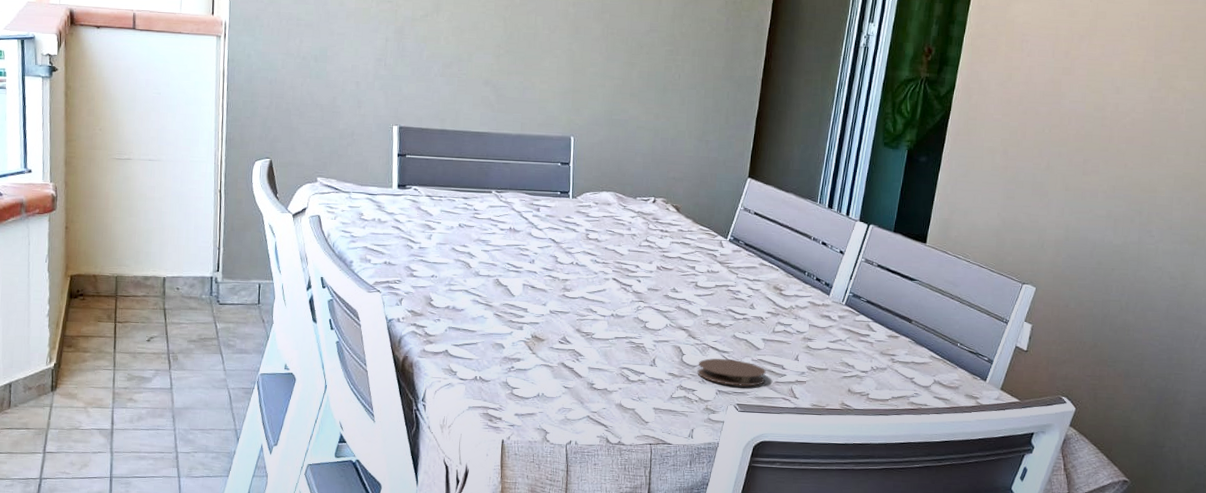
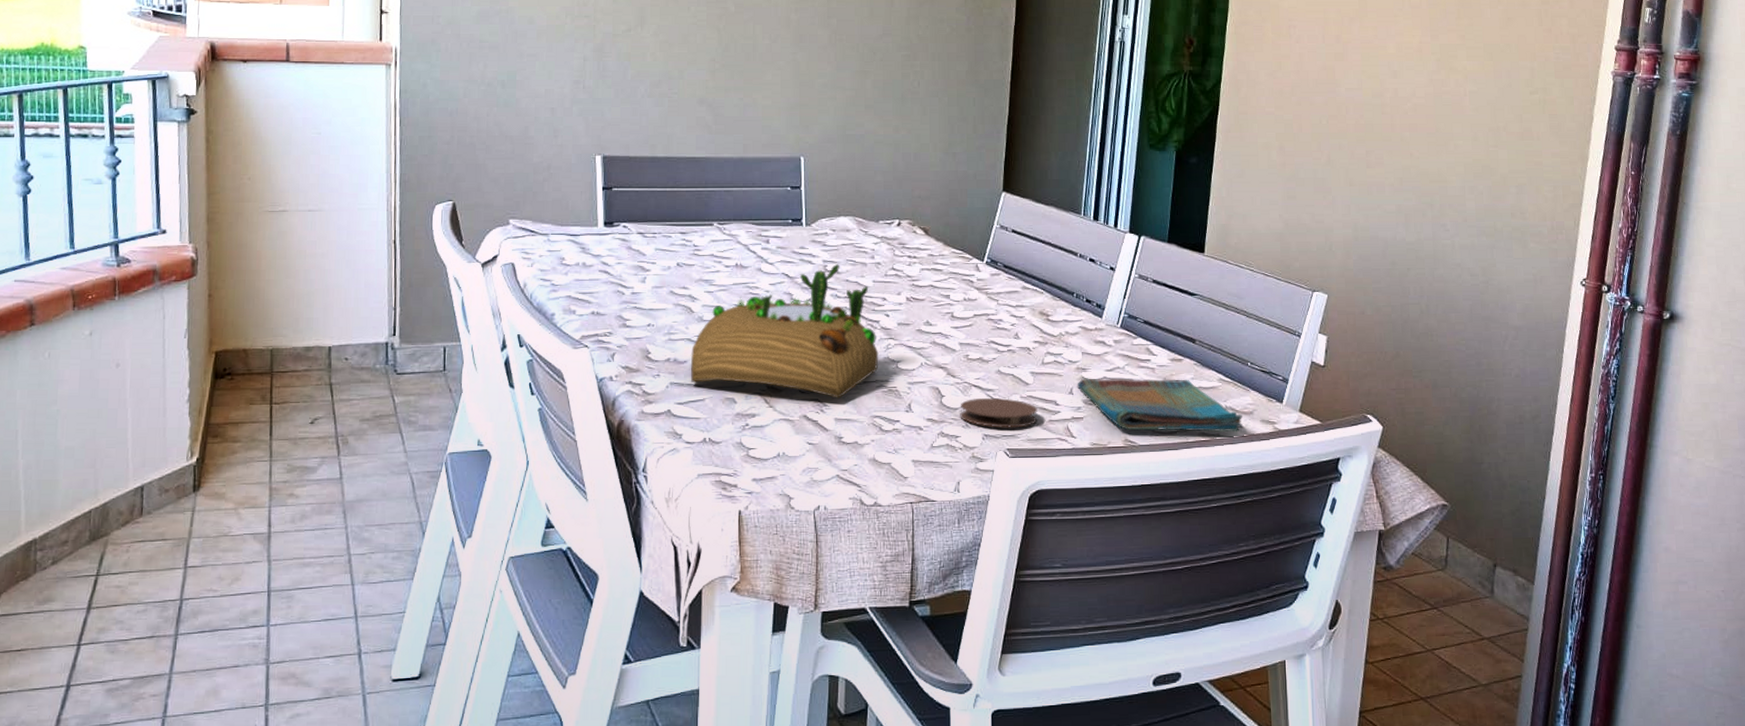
succulent planter: none [466,233,630,350] -> present [690,264,879,398]
dish towel: none [802,347,949,404] -> present [1077,378,1244,433]

